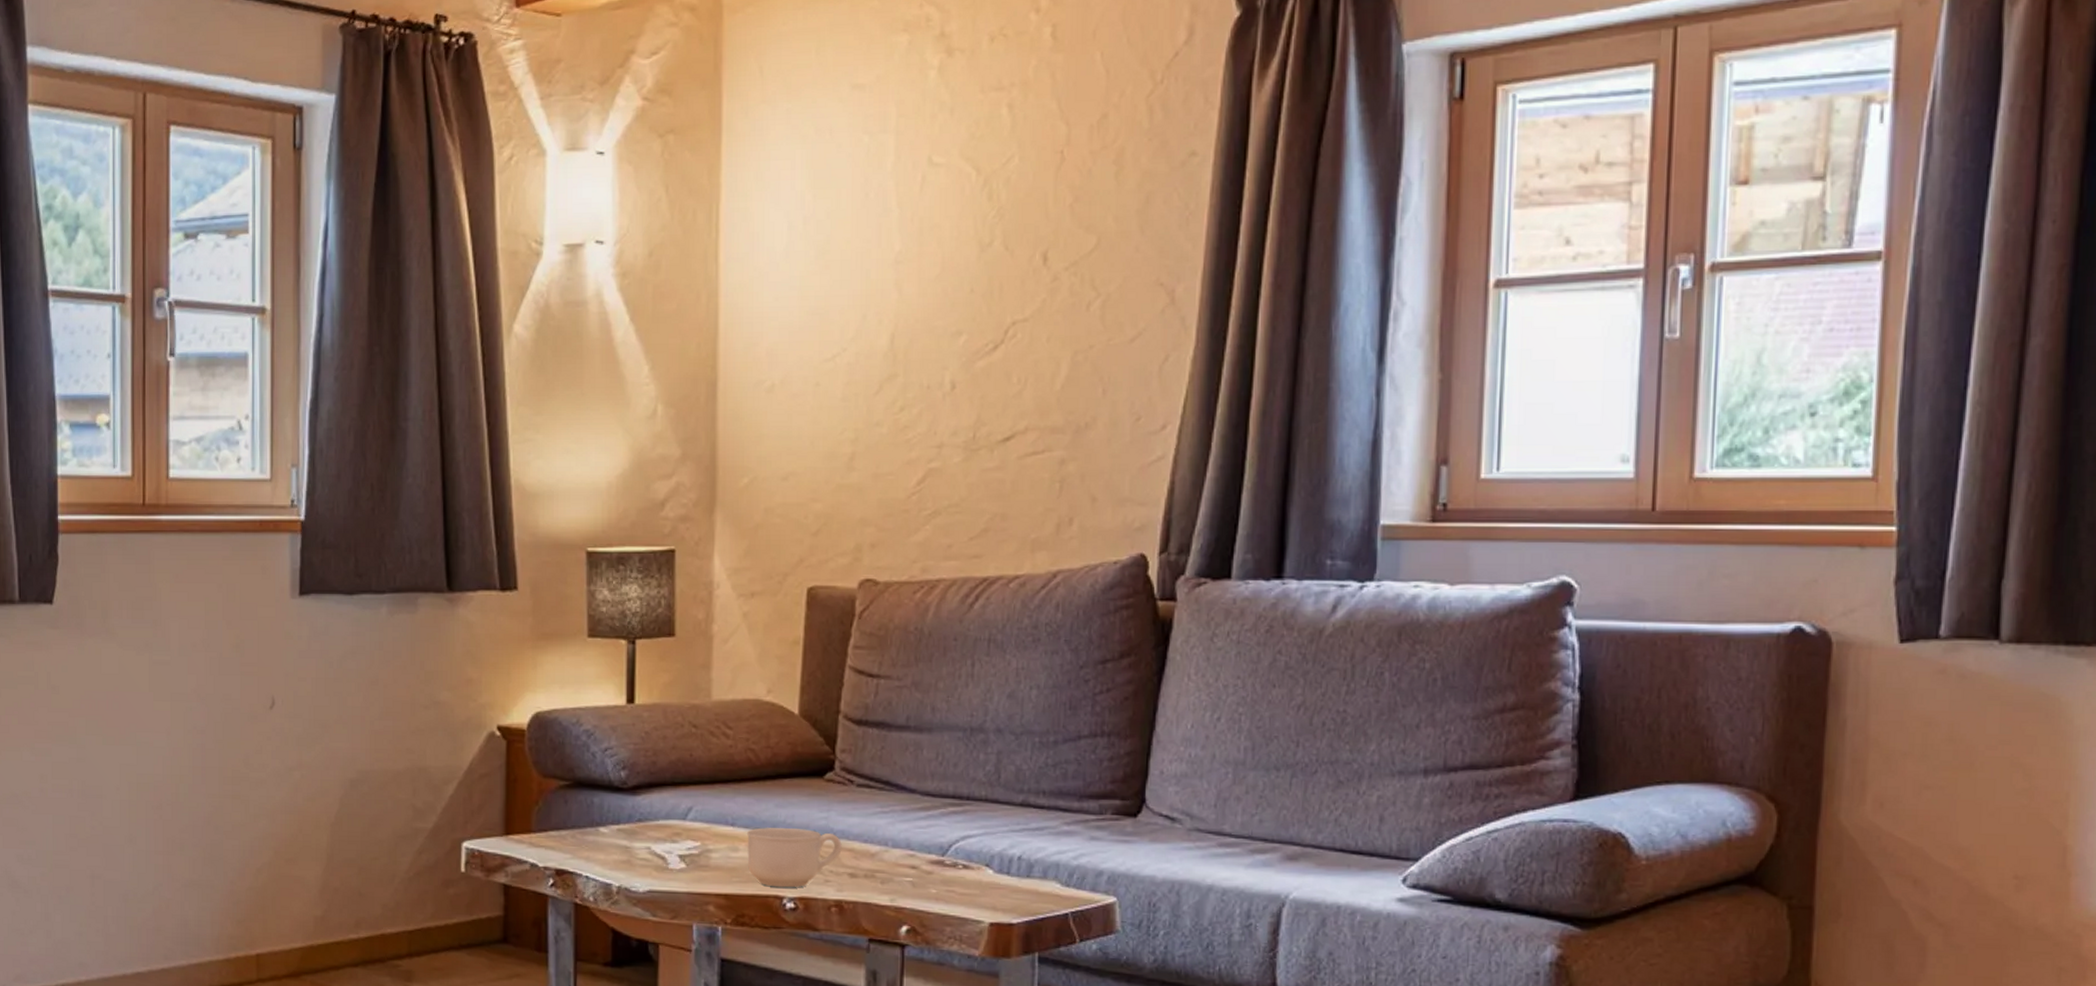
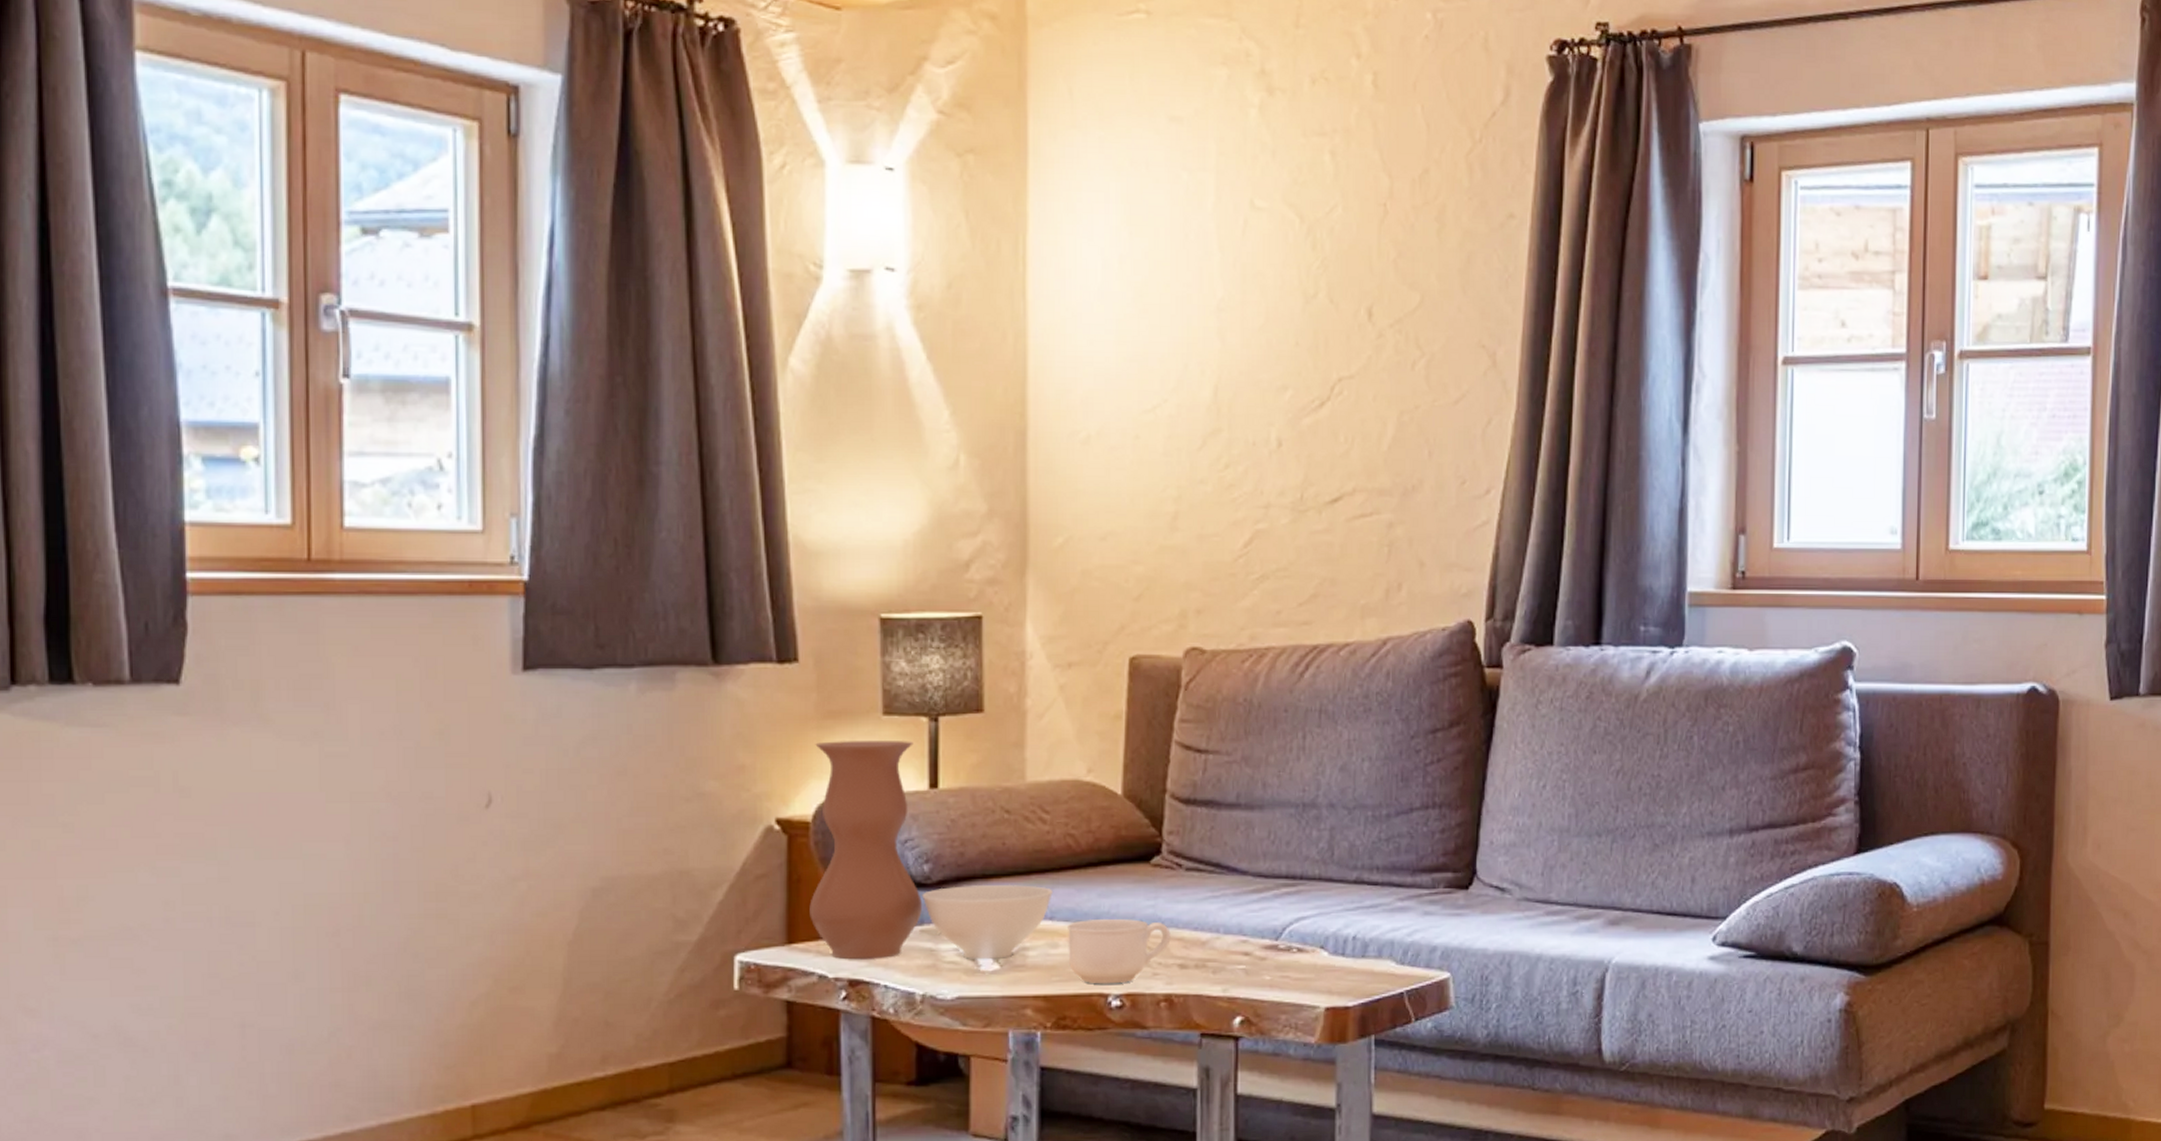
vase: none [524,659,620,852] -> present [809,741,923,959]
bowl: none [619,791,734,859] -> present [922,884,1053,960]

